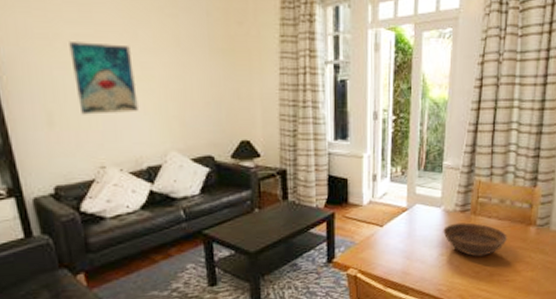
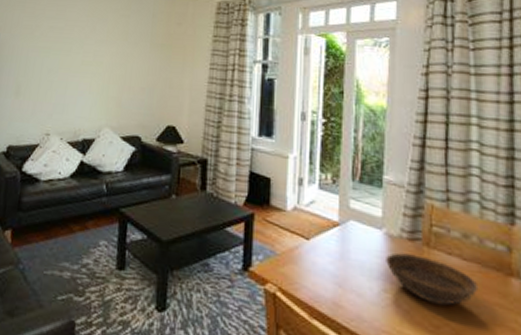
wall art: present [69,42,138,115] -> none [41,32,88,91]

